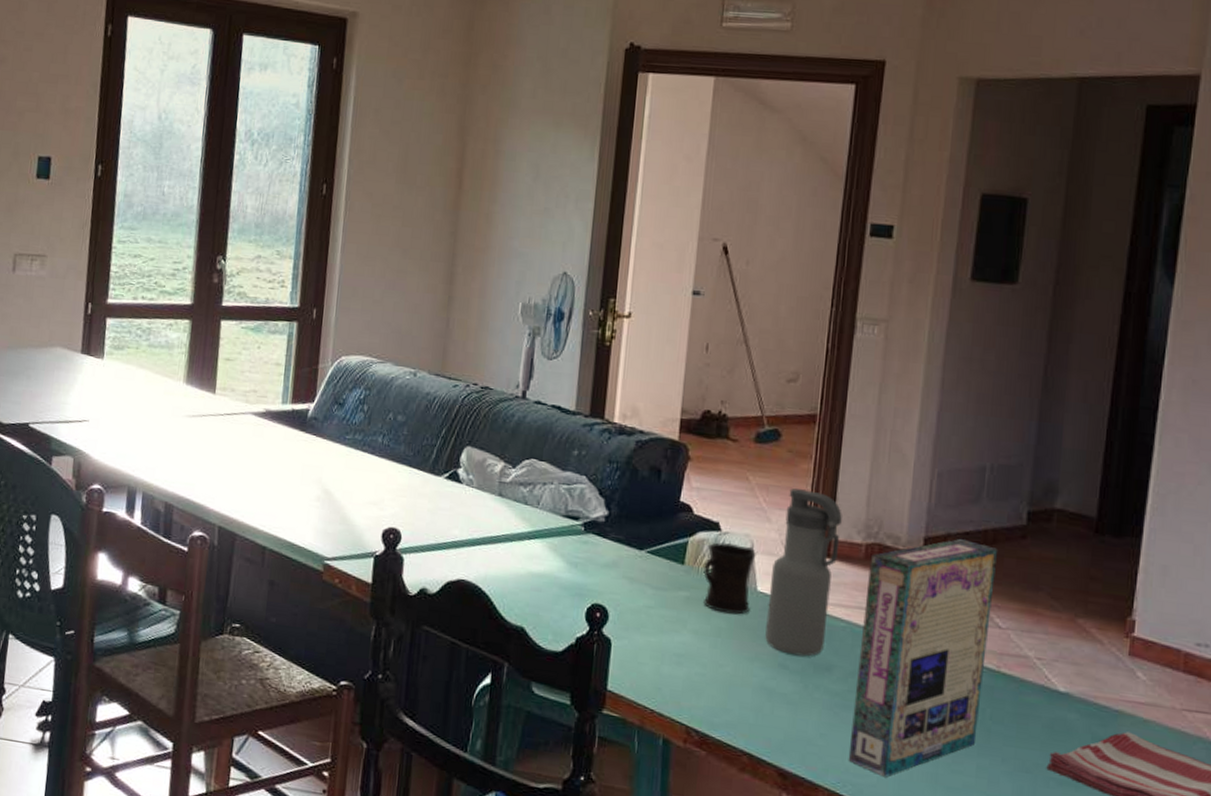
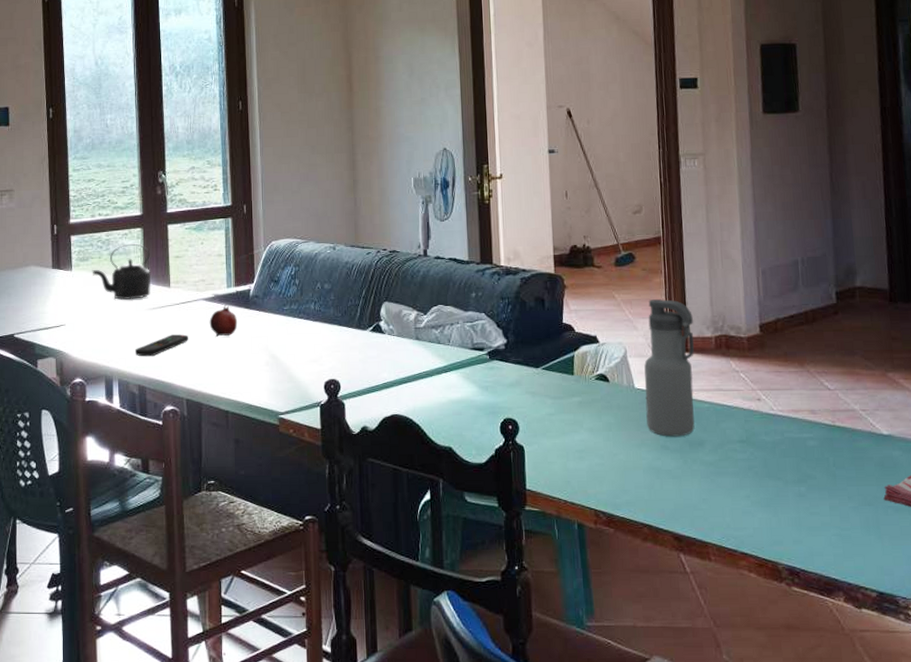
kettle: none [126,336,197,403] -> present [92,243,152,300]
remote control: none [165,449,230,472] -> present [134,334,188,357]
fruit: none [256,423,290,460] -> present [209,305,238,337]
mug: present [703,542,756,615] -> none [589,352,632,410]
game box: present [848,539,997,778] -> none [720,322,825,527]

